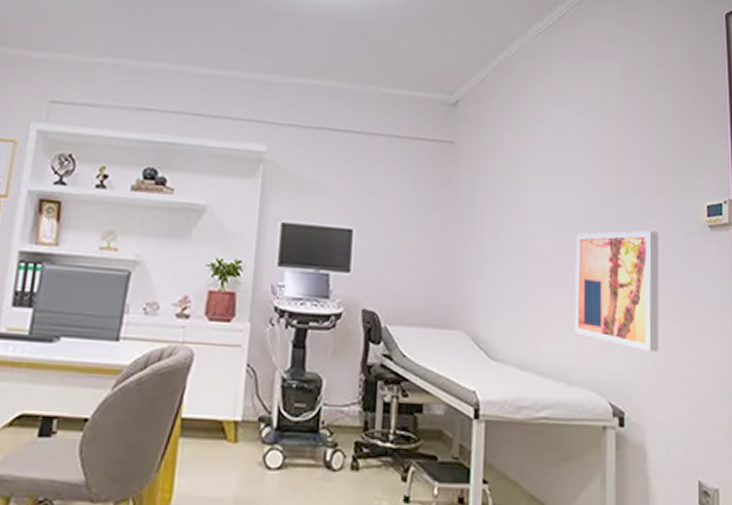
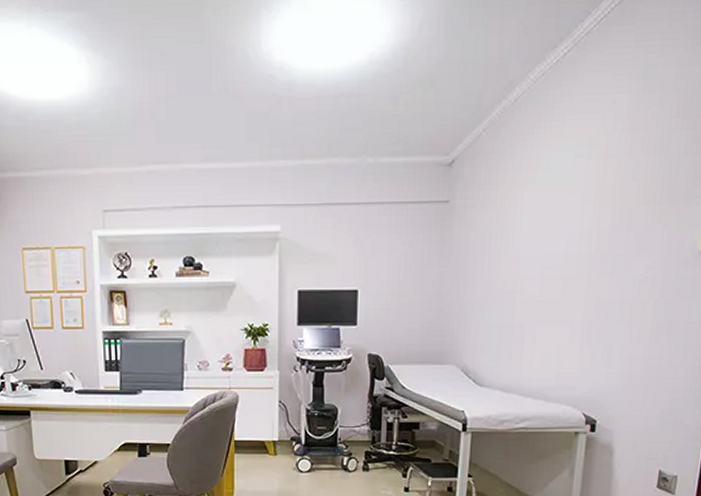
wall art: present [575,230,660,353] -> none [556,263,650,371]

